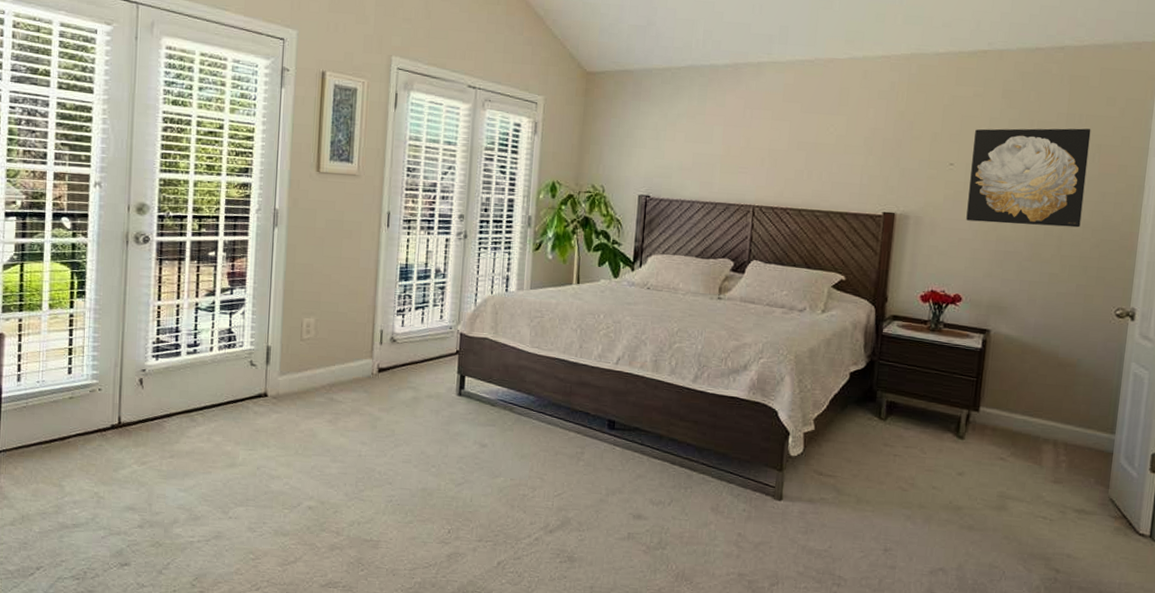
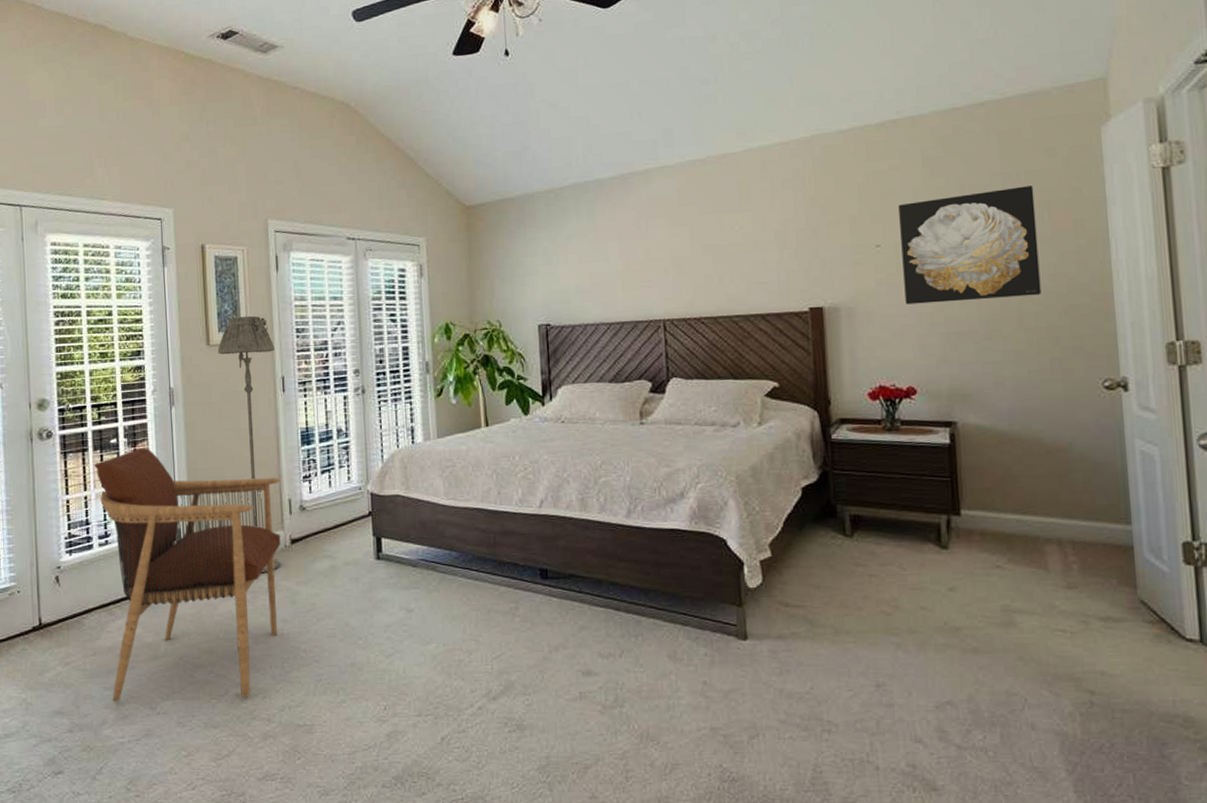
armchair: none [185,264,375,511] -> present [94,448,281,703]
floor lamp: none [326,147,384,397] -> present [217,315,281,572]

